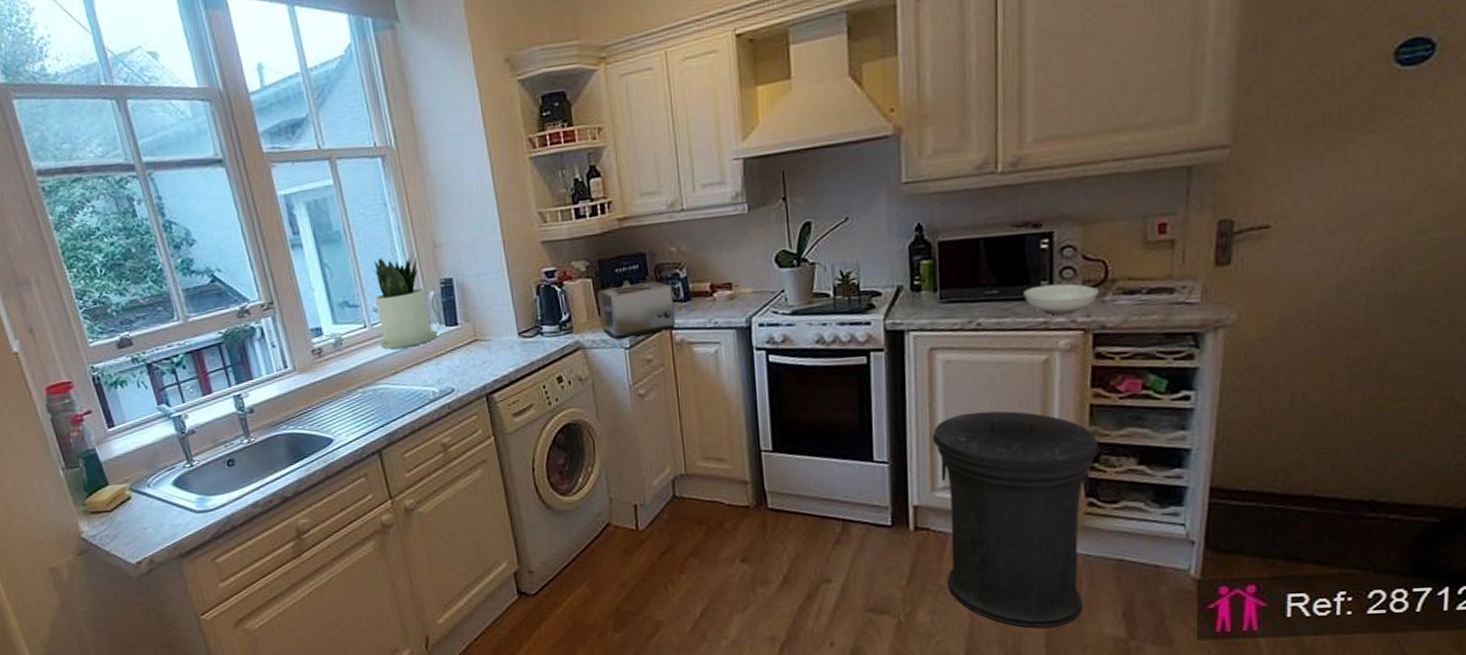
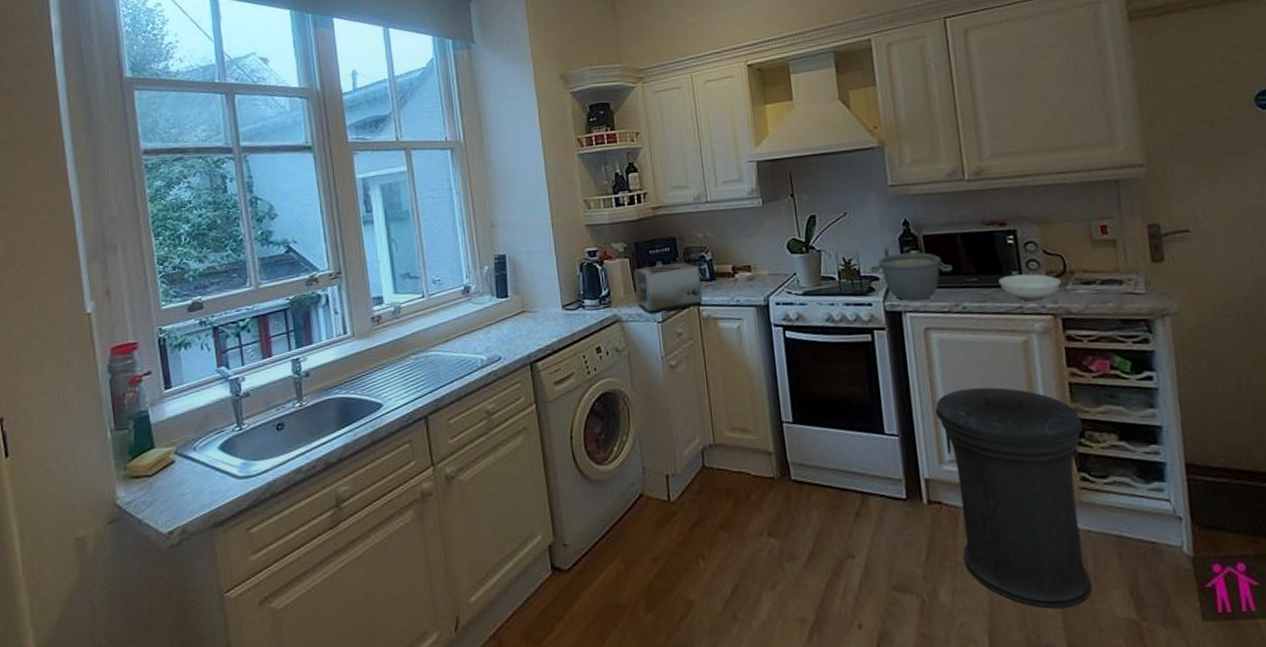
planter: present [373,252,439,349] -> none [434,231,490,318]
cooking pot: none [871,257,970,320] -> present [869,247,953,302]

